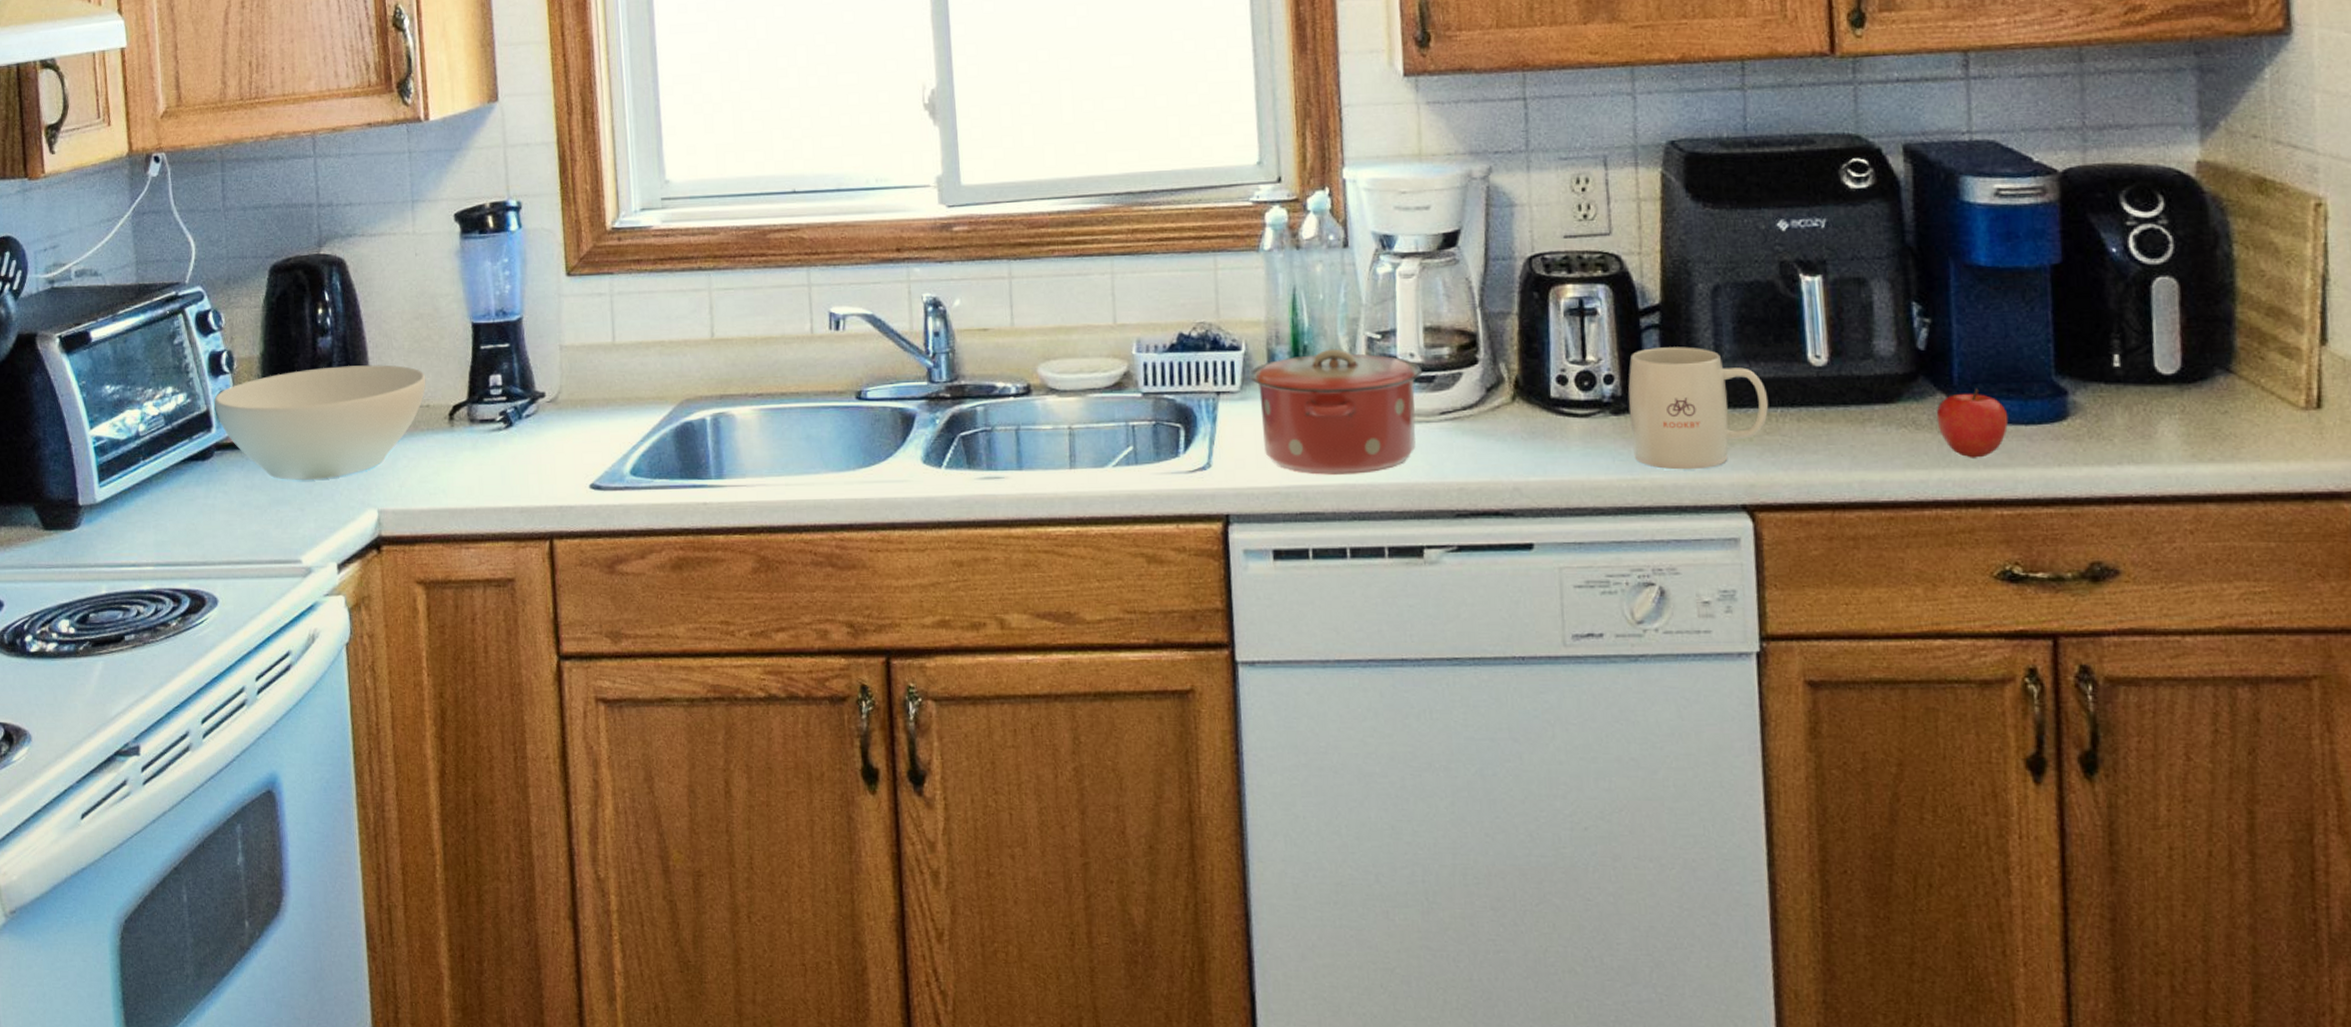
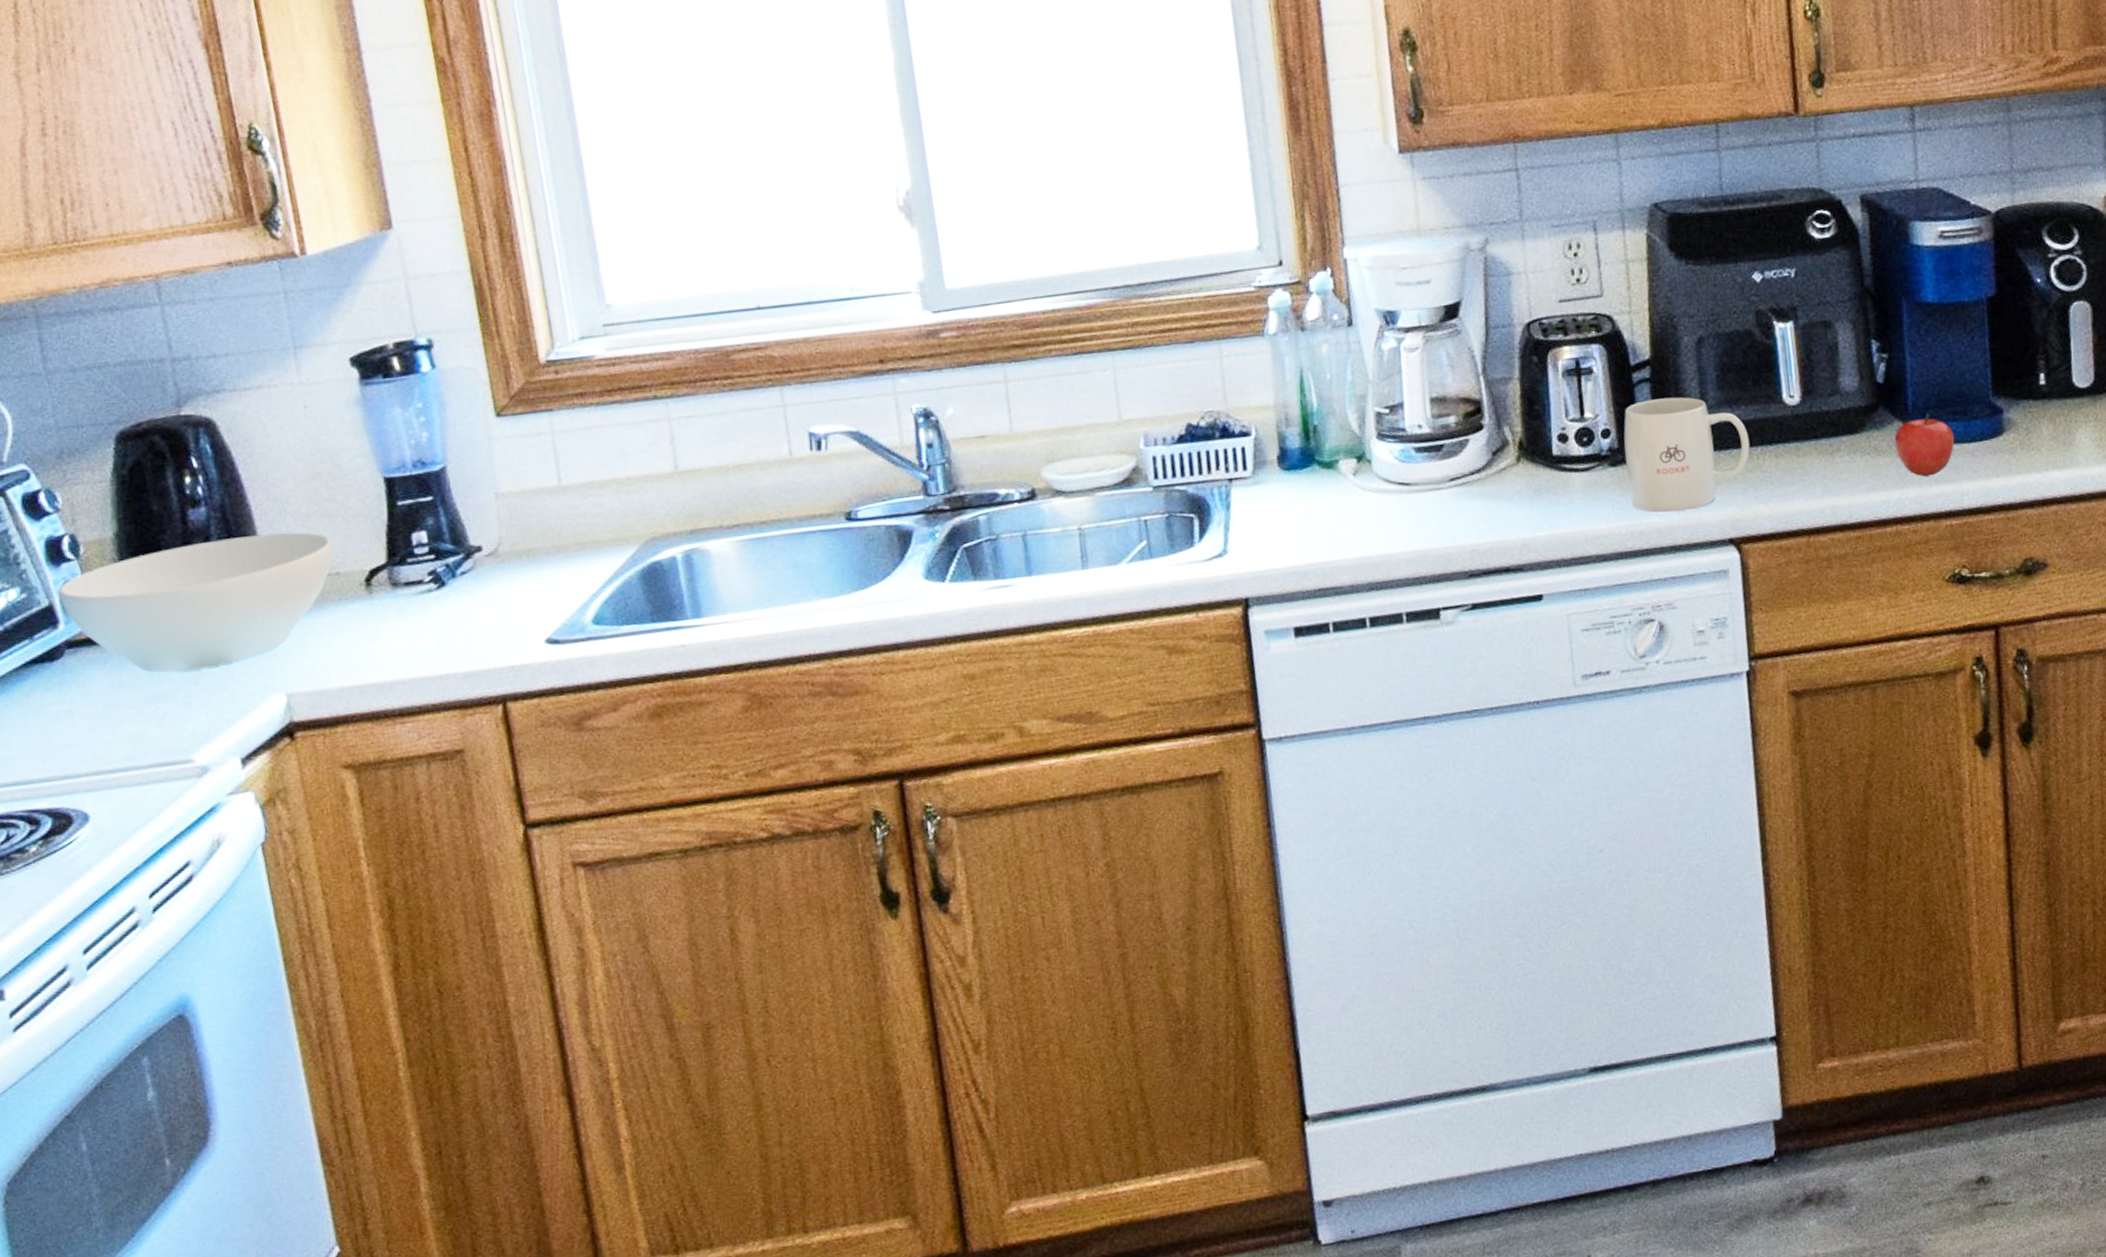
casserole: present [1248,348,1423,475] -> none [1260,426,1431,550]

